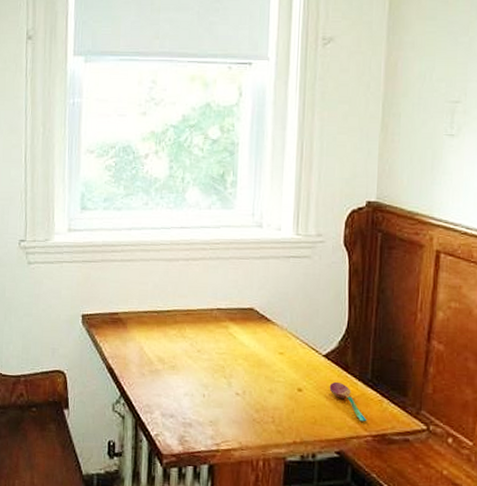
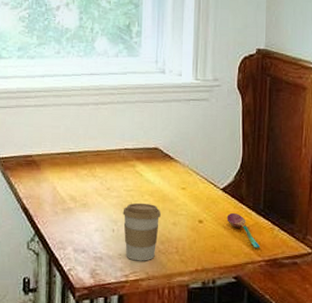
coffee cup: none [214,367,256,430] -> present [122,203,161,261]

